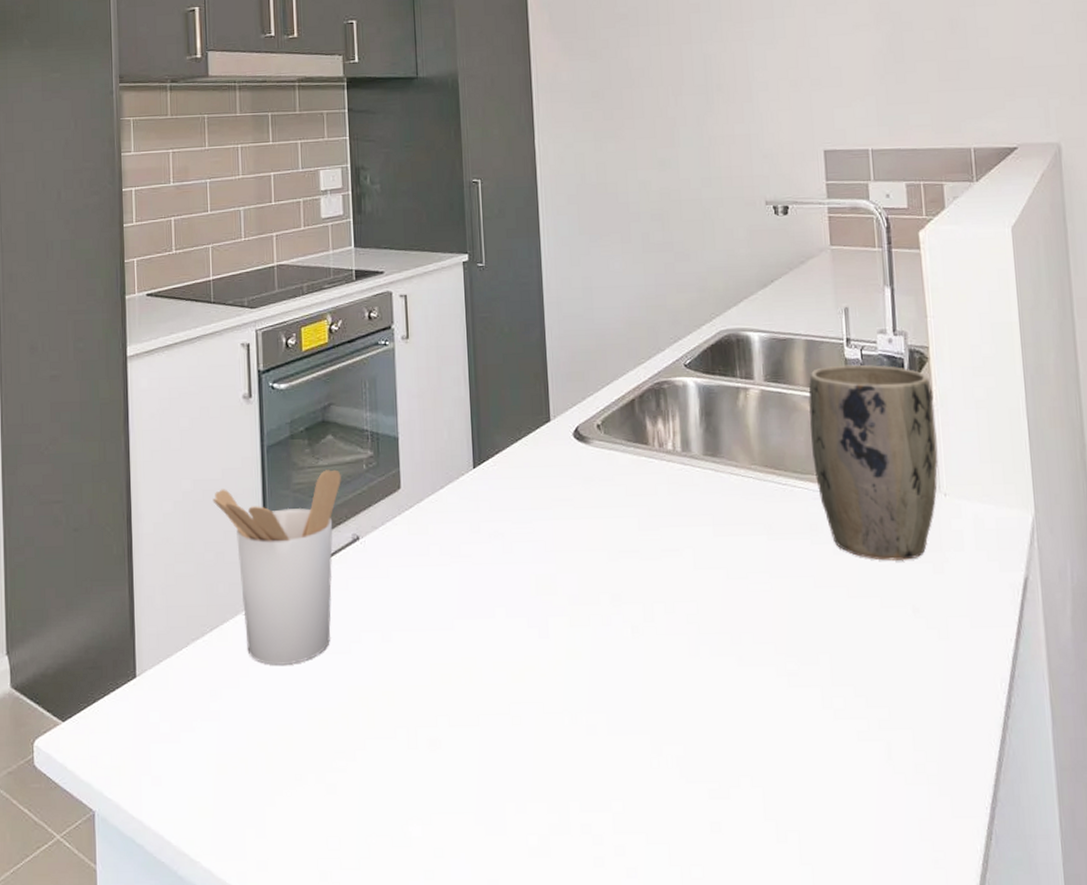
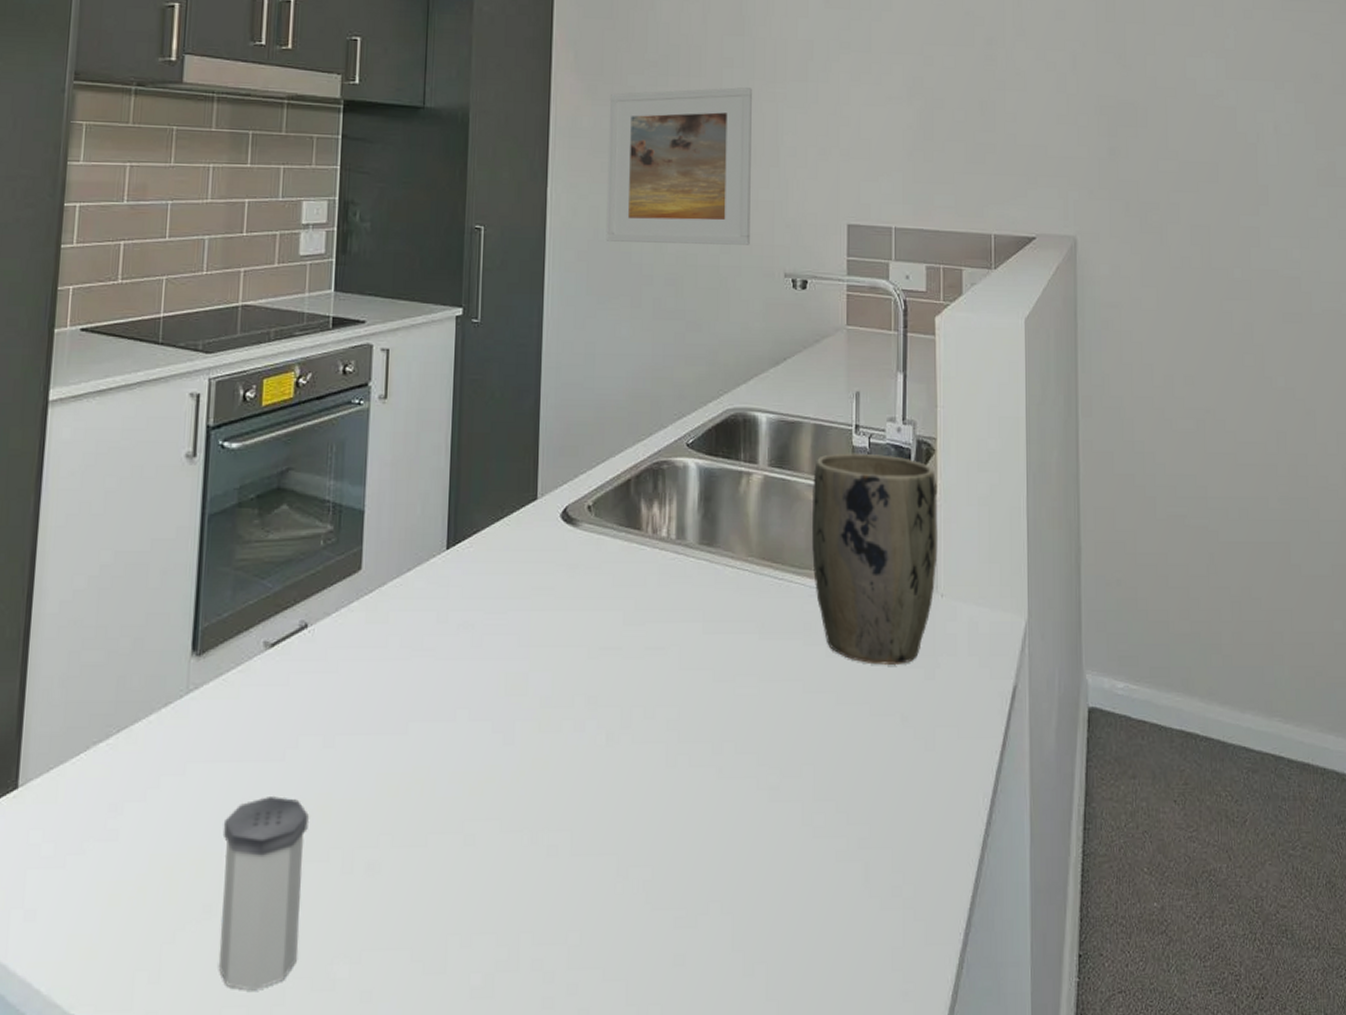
utensil holder: present [212,469,341,665] -> none [136,545,294,774]
salt shaker: none [304,684,377,846] -> present [219,797,309,991]
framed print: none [586,30,730,184] -> present [606,87,752,245]

